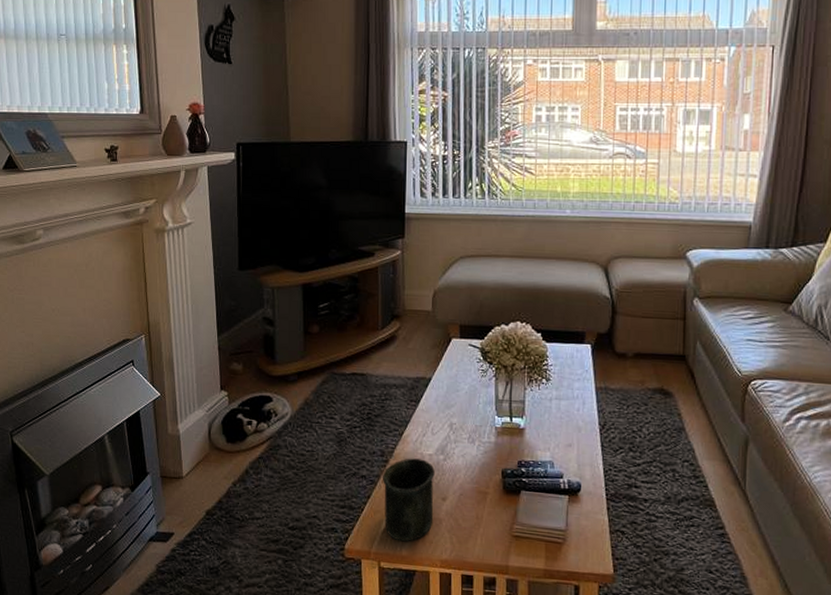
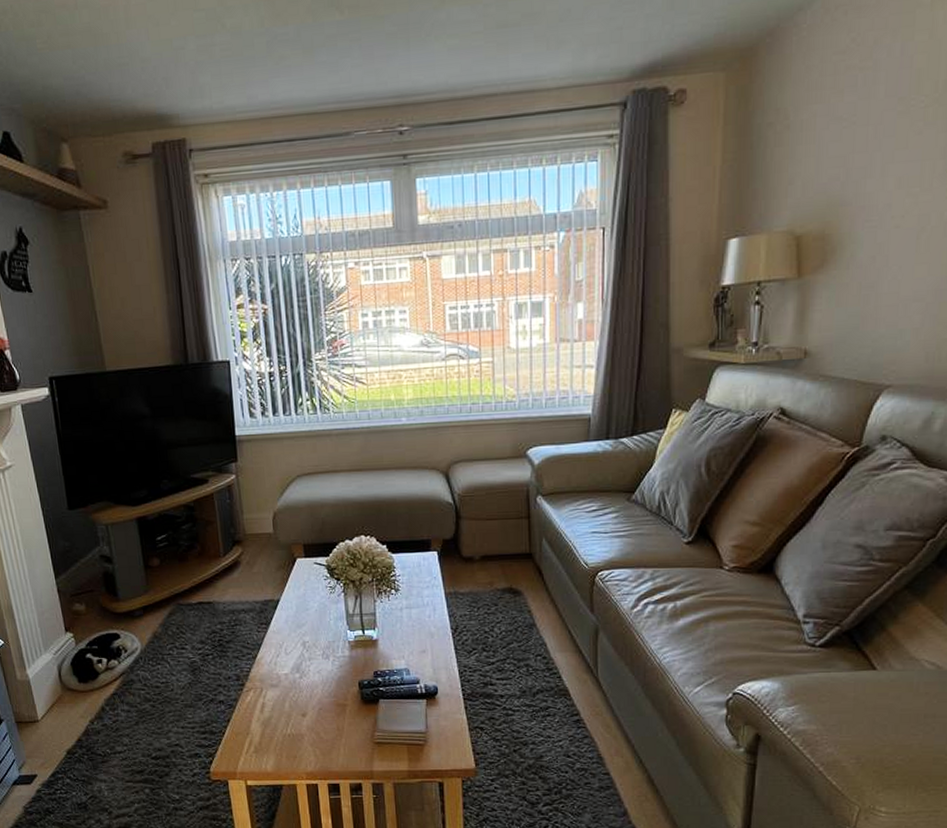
mug: present [382,458,435,542] -> none [239,679,295,759]

